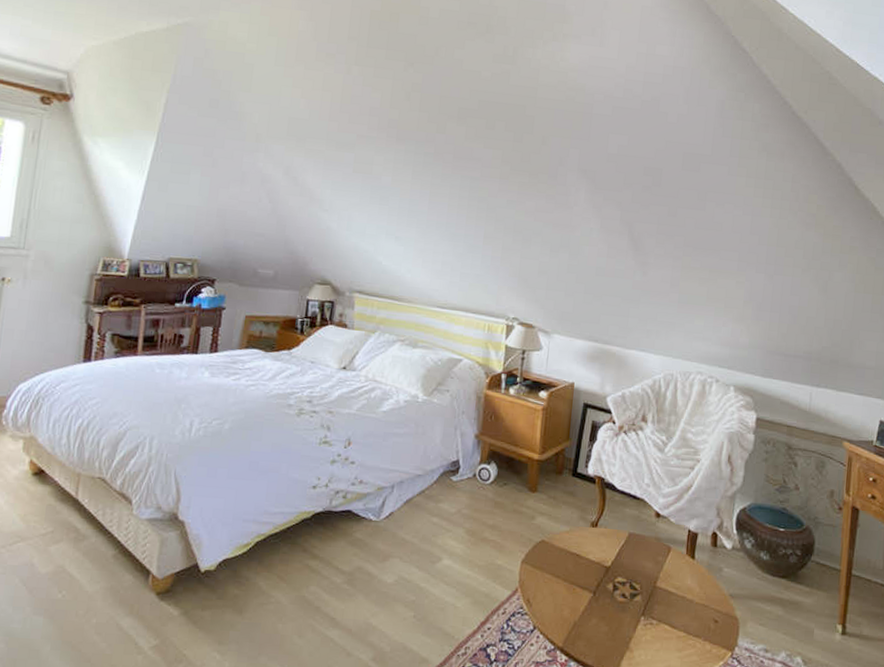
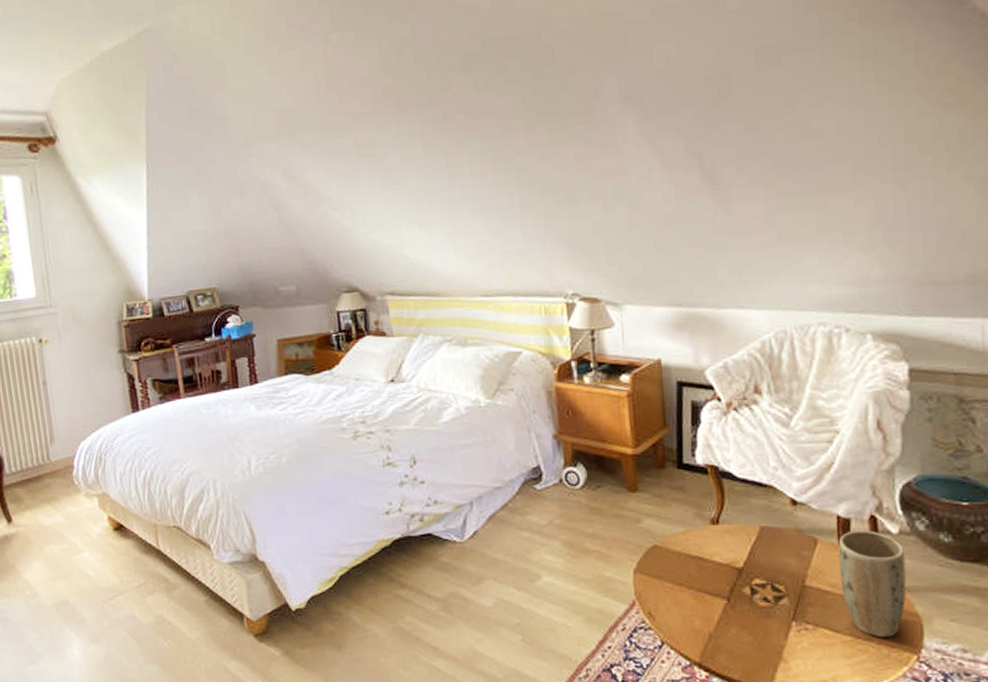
plant pot: none [683,543,734,636] -> present [838,530,907,638]

